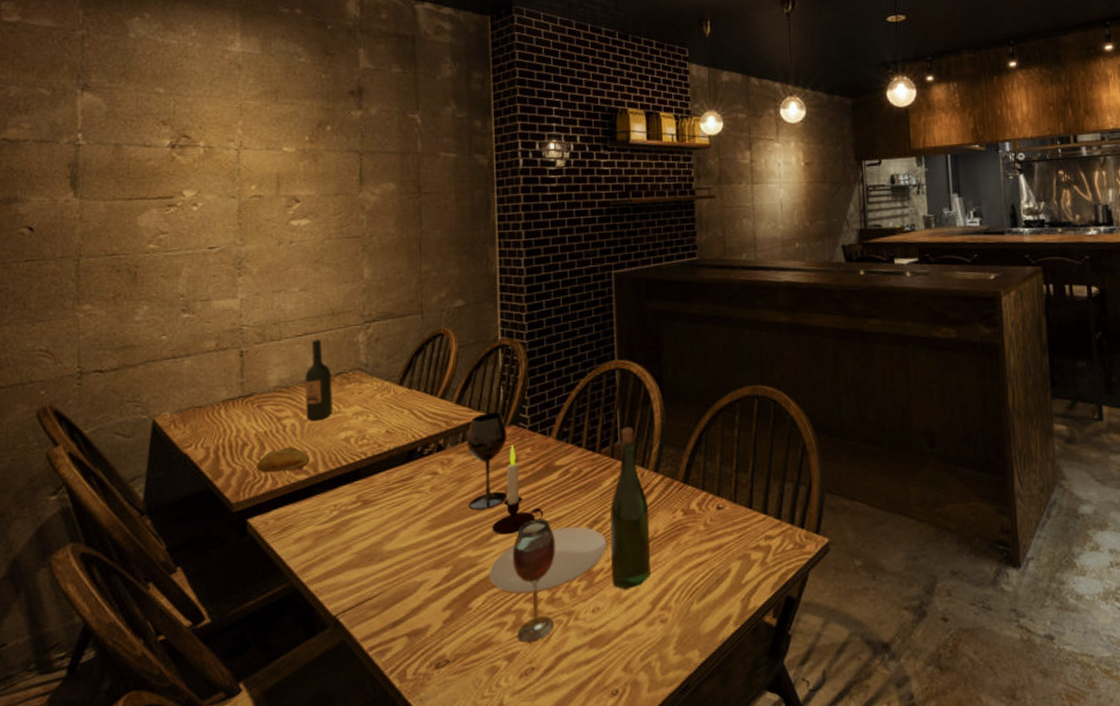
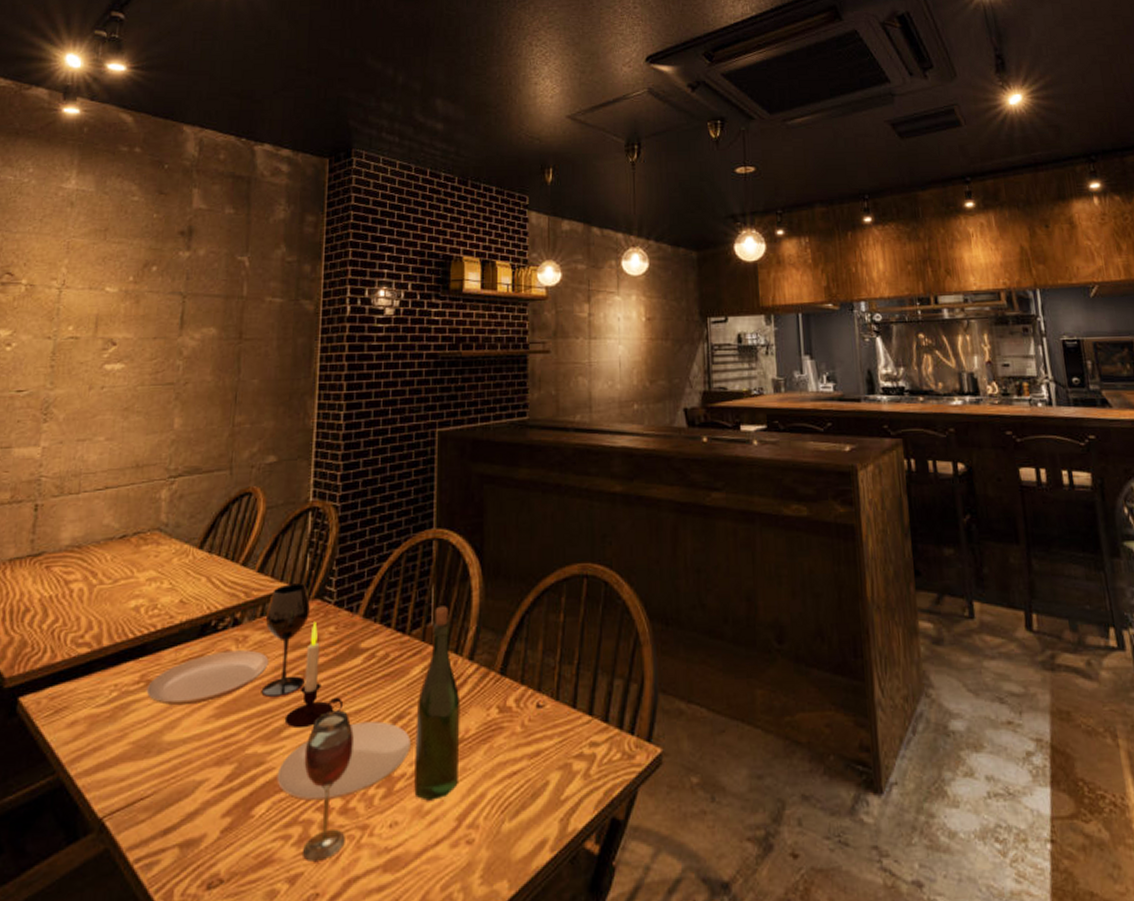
bread: present [256,446,309,473] -> none [35,614,94,644]
wine bottle: present [305,339,333,422] -> none [96,494,129,587]
plate: none [363,471,473,521] -> present [146,650,269,706]

